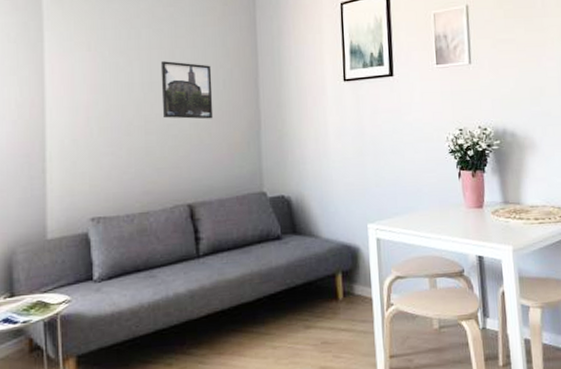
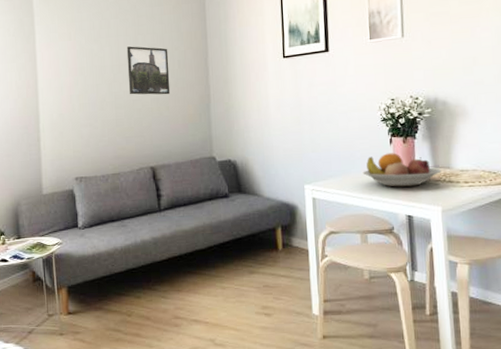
fruit bowl: none [430,187,512,225] -> present [362,153,442,187]

